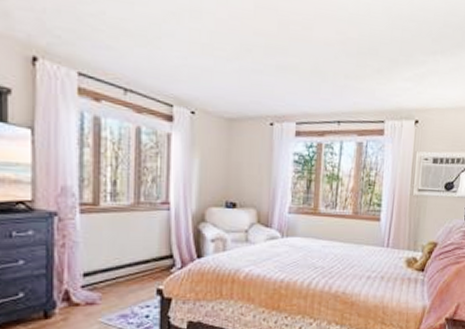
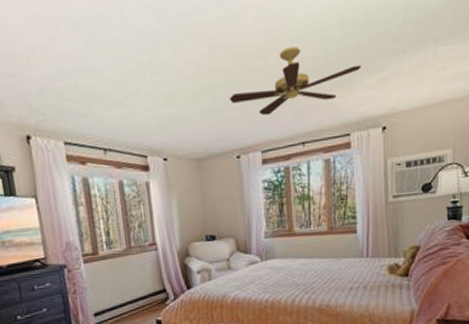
ceiling fan: none [270,24,402,88] -> present [229,46,361,116]

